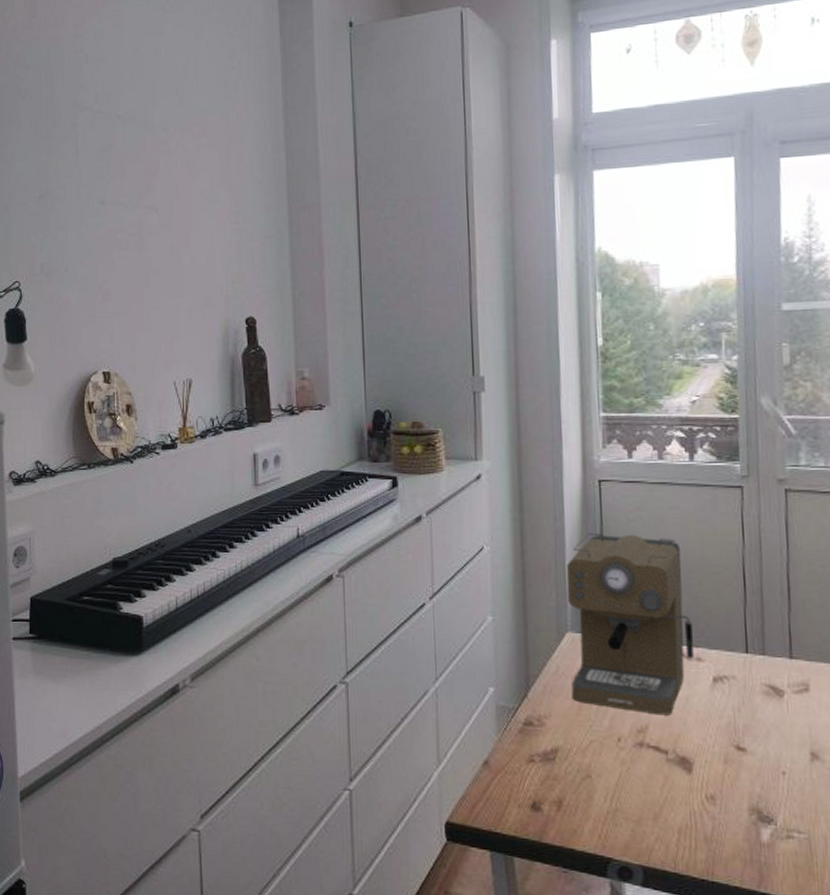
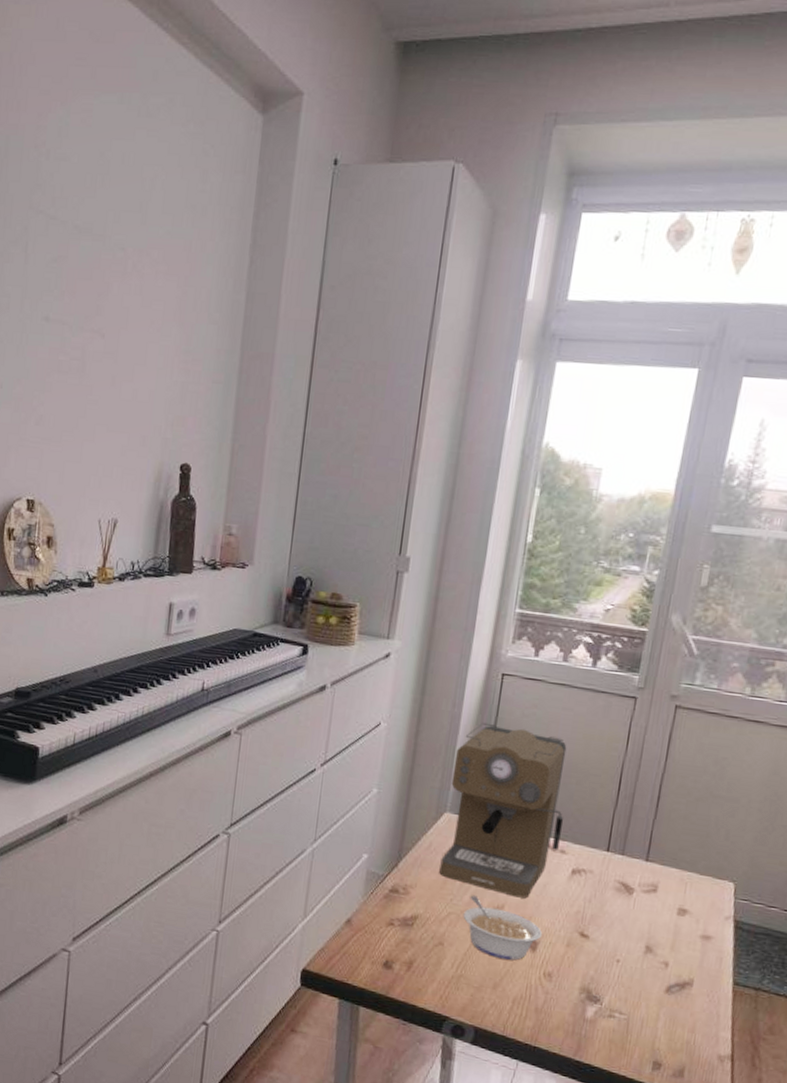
legume: none [606,718,696,786] -> present [463,895,543,961]

